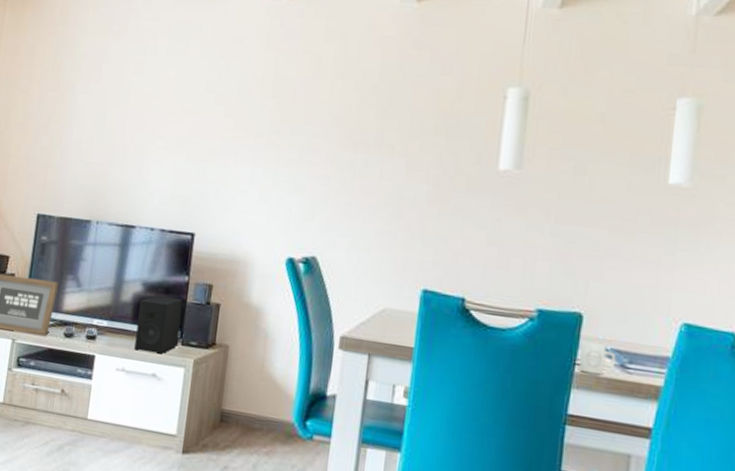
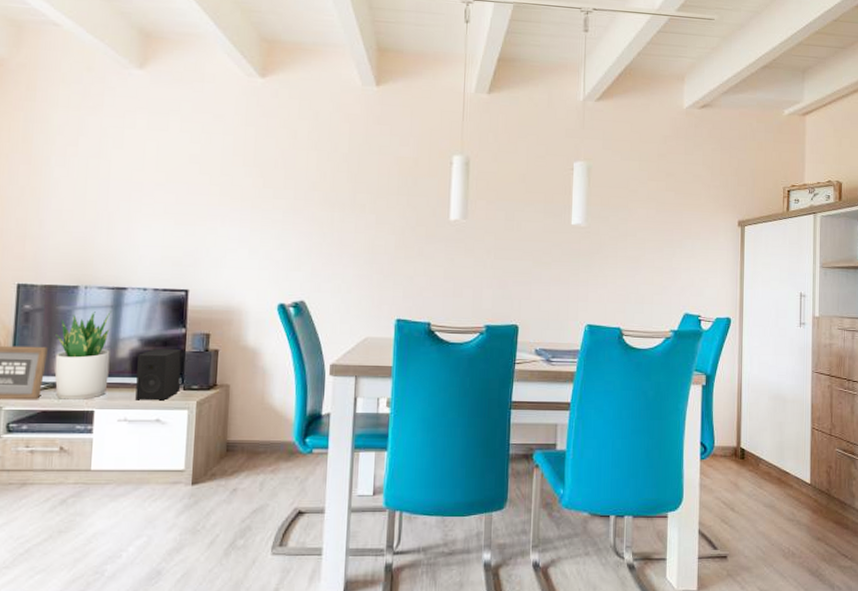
planter: none [62,249,119,342] -> present [55,311,111,401]
mug: present [578,339,616,375] -> none [518,344,543,369]

